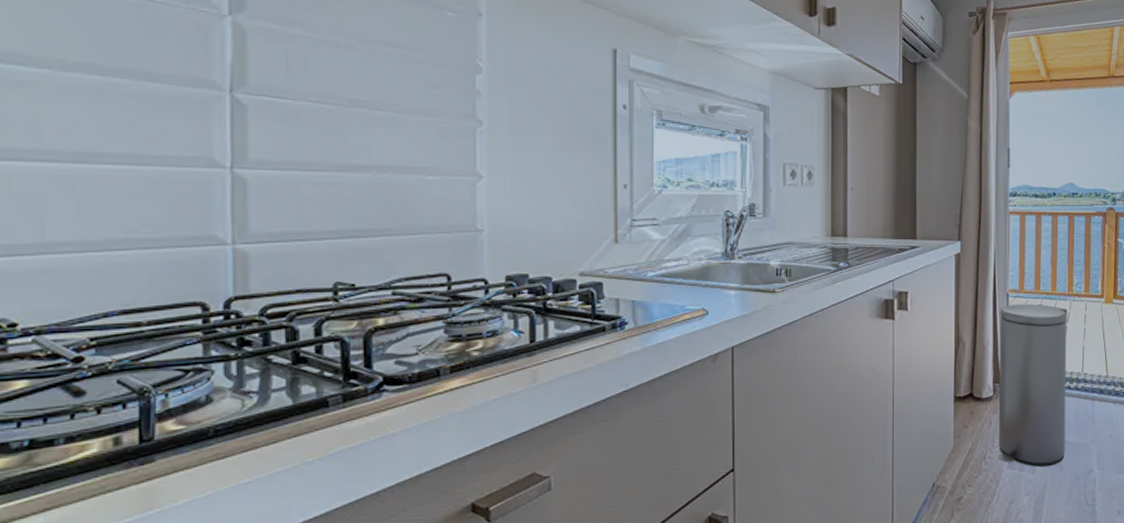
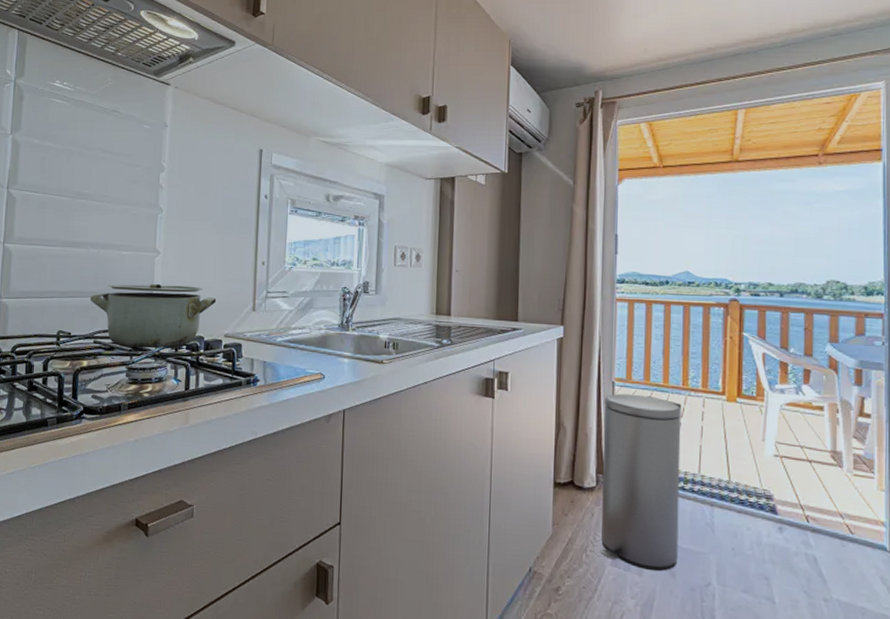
saucepan: none [382,215,566,297] -> present [90,283,217,348]

